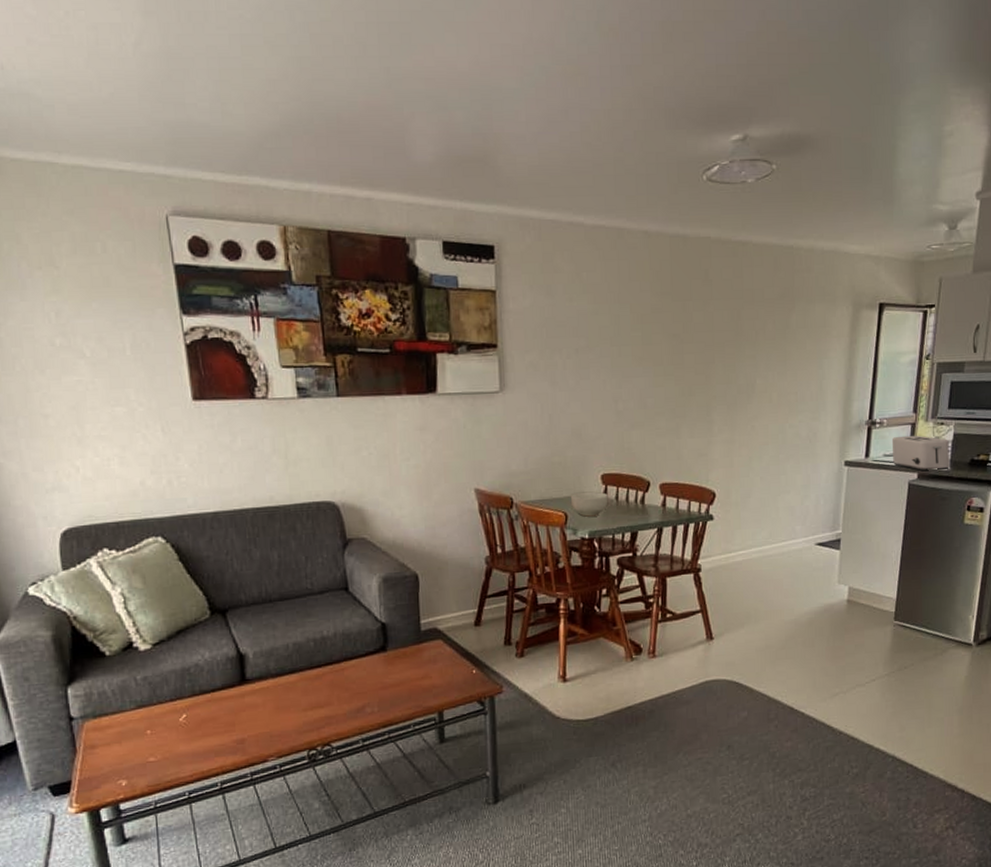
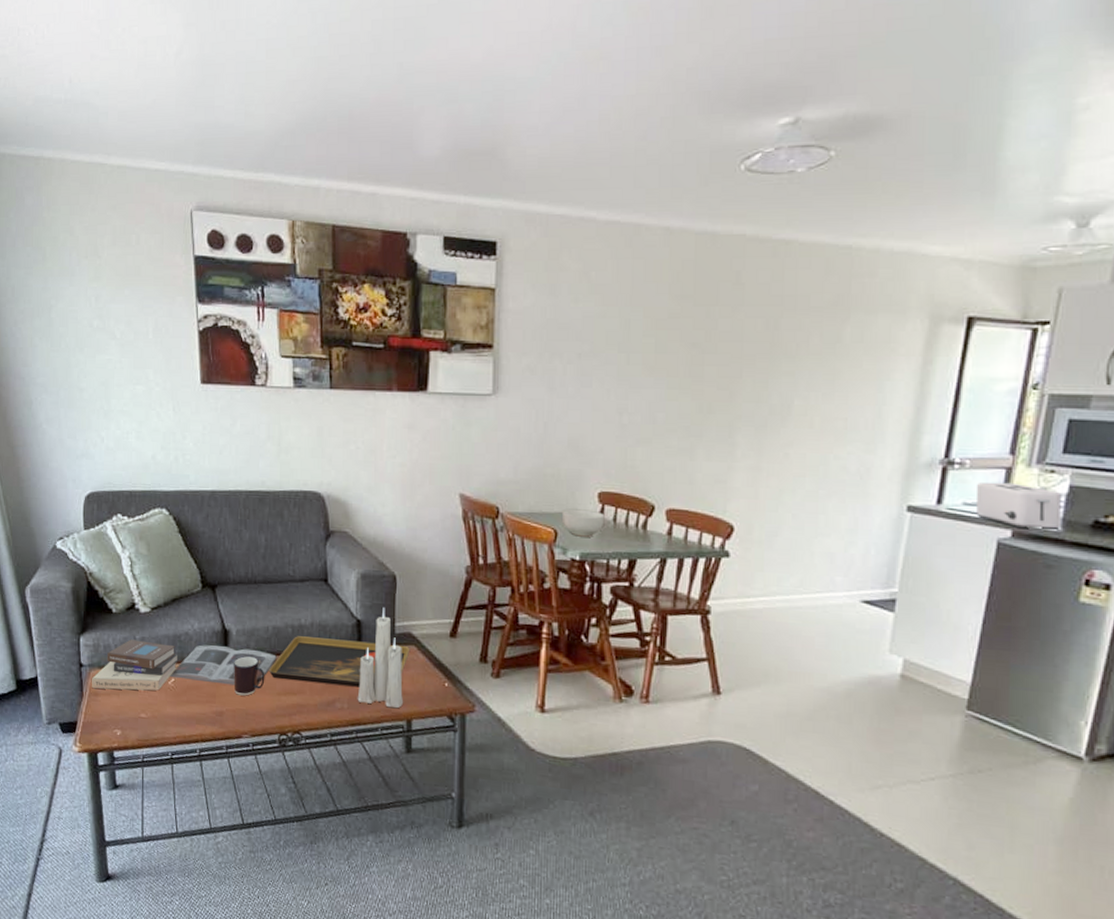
books: none [86,679,189,742] -> present [92,639,179,691]
magazine: none [180,669,300,714] -> present [170,645,277,687]
mug: none [251,676,289,719] -> present [232,655,265,696]
decorative tray: none [292,641,437,696] -> present [269,636,411,687]
candle: none [387,607,434,704] -> present [357,608,404,708]

